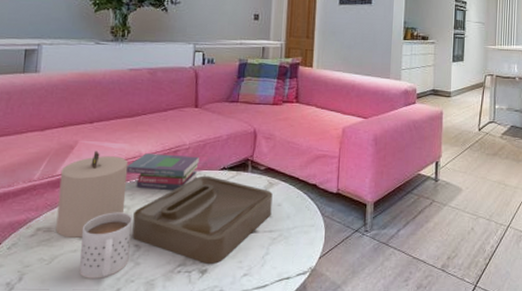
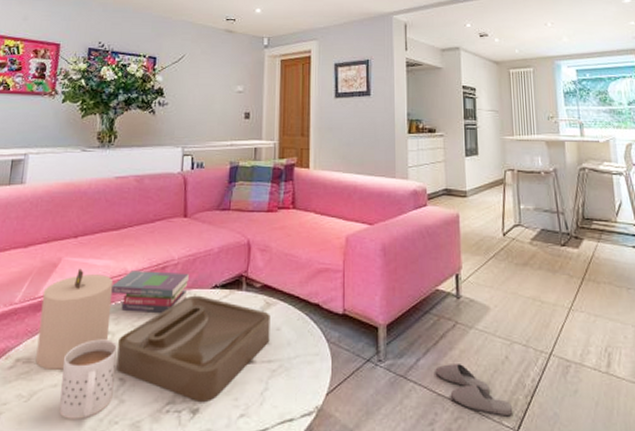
slippers: none [412,234,474,275] -> present [435,364,513,417]

